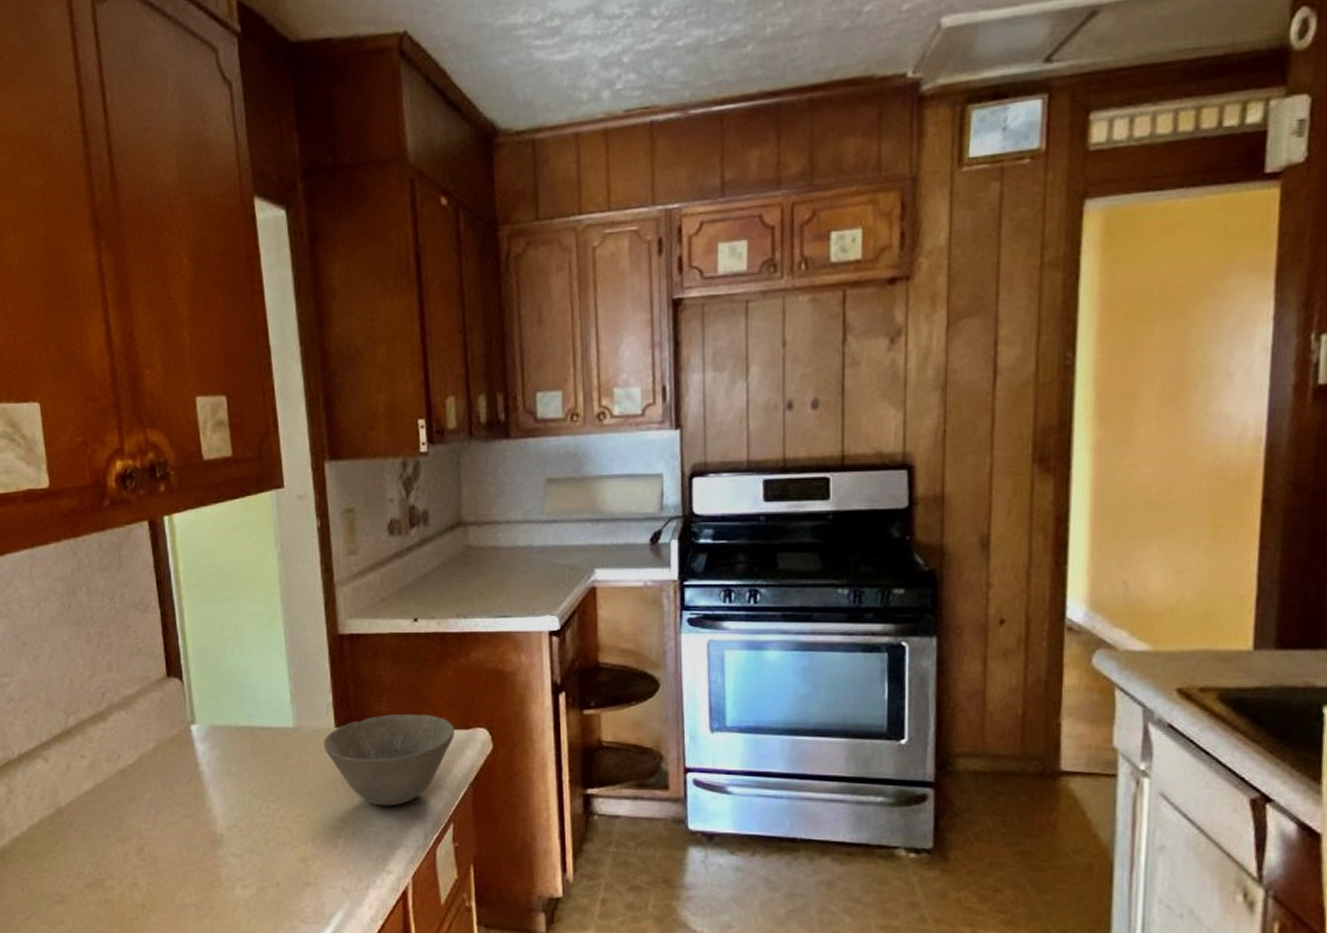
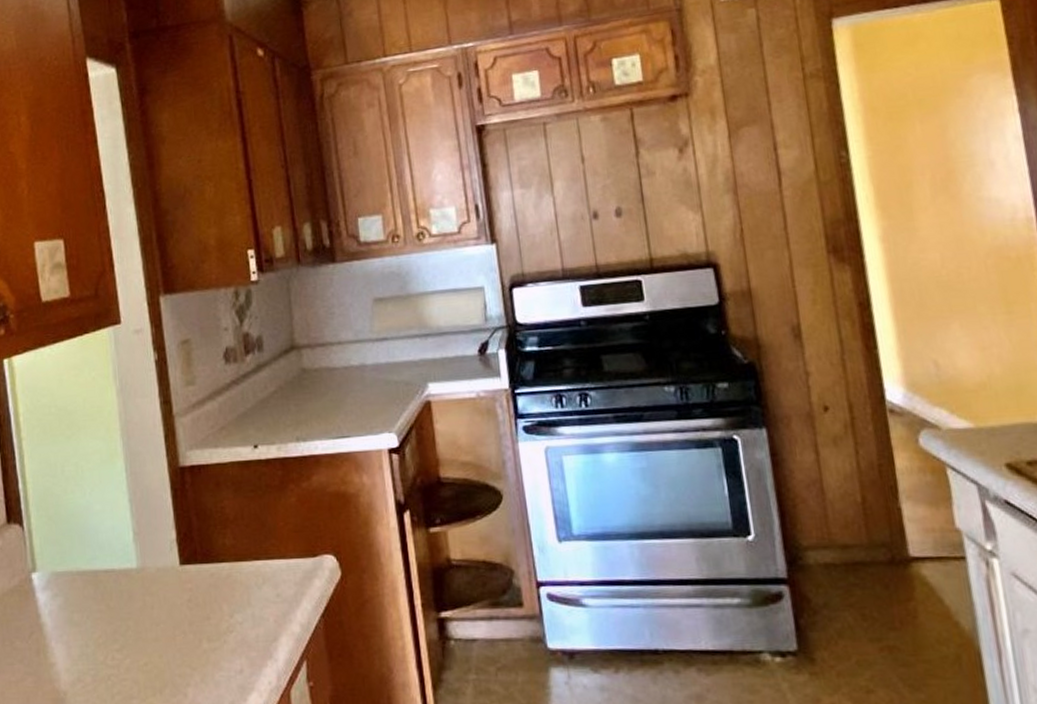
bowl: present [323,713,455,806] -> none [168,544,302,647]

